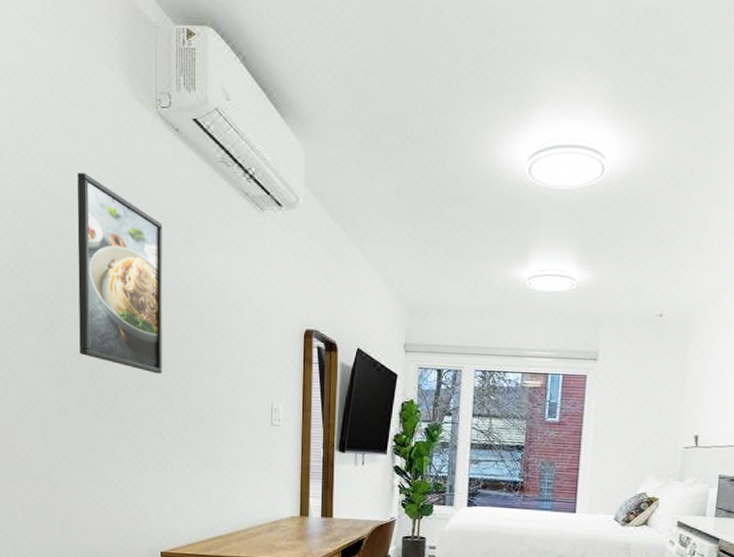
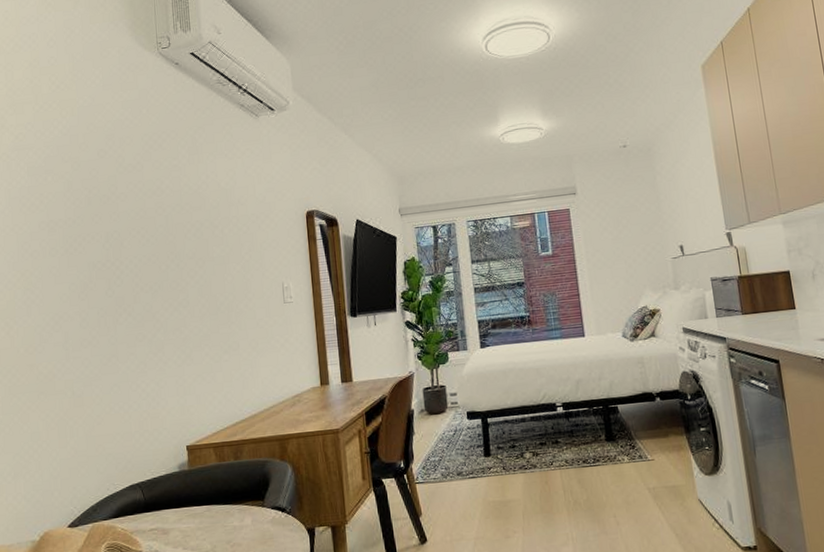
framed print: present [77,172,163,374] -> none [90,111,177,274]

